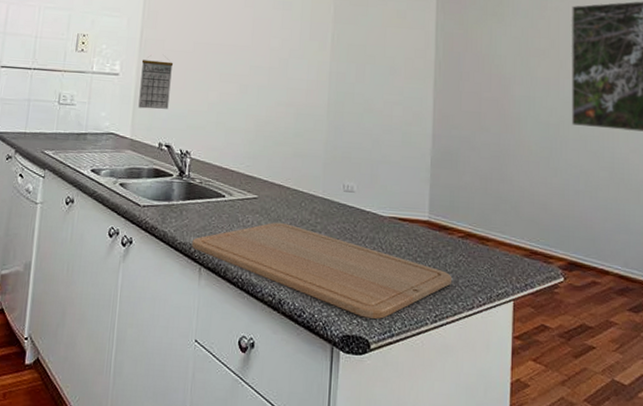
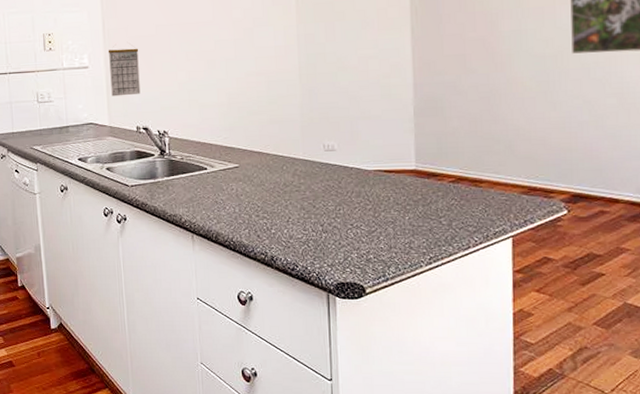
chopping board: present [191,222,453,319] -> none [181,187,446,266]

